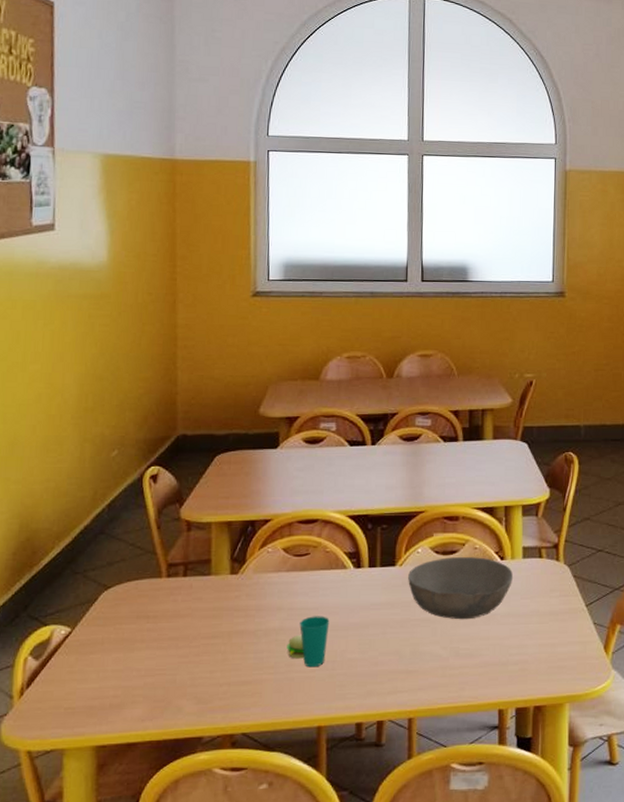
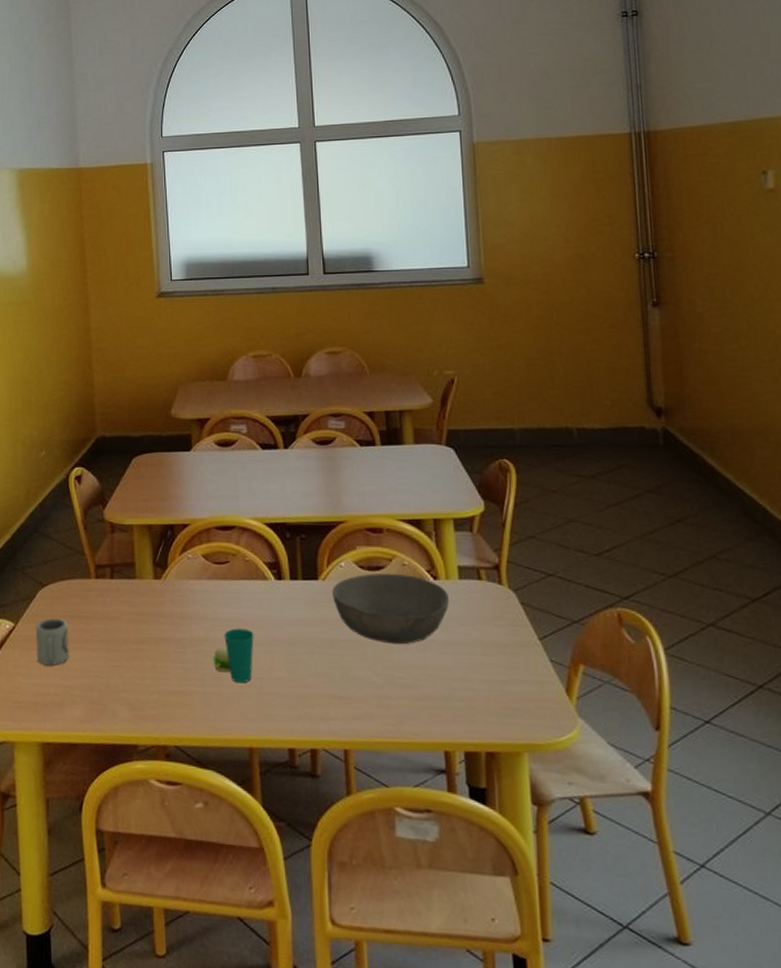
cup: none [94,619,134,669] -> present [35,617,69,666]

